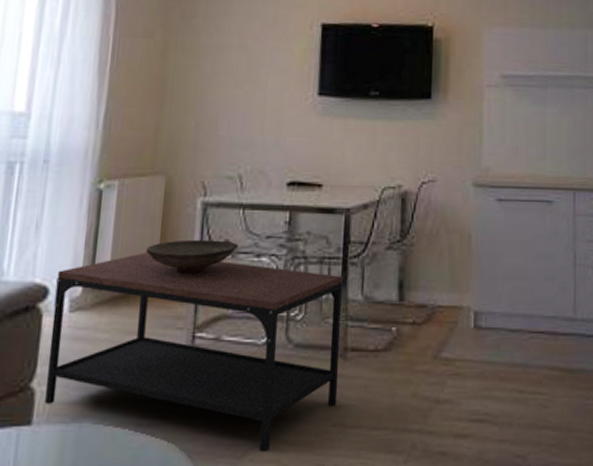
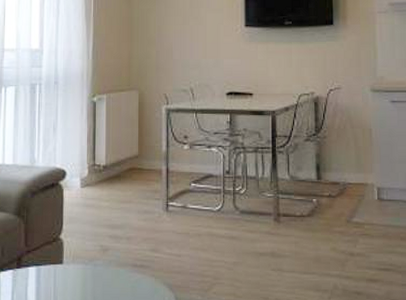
coffee table: present [45,252,343,452] -> none [70,146,275,287]
decorative bowl: present [146,239,238,273] -> none [130,136,194,160]

